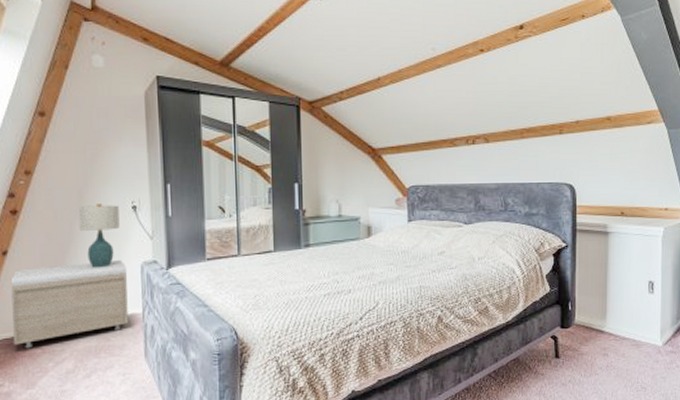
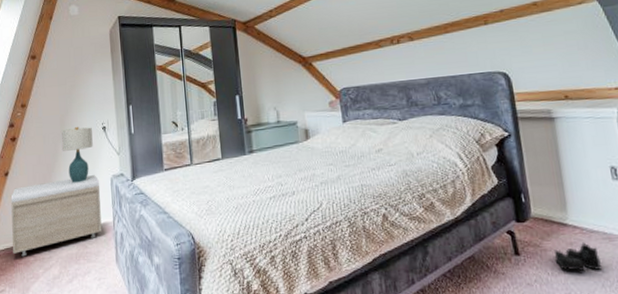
boots: none [589,348,628,374] -> present [554,242,602,272]

